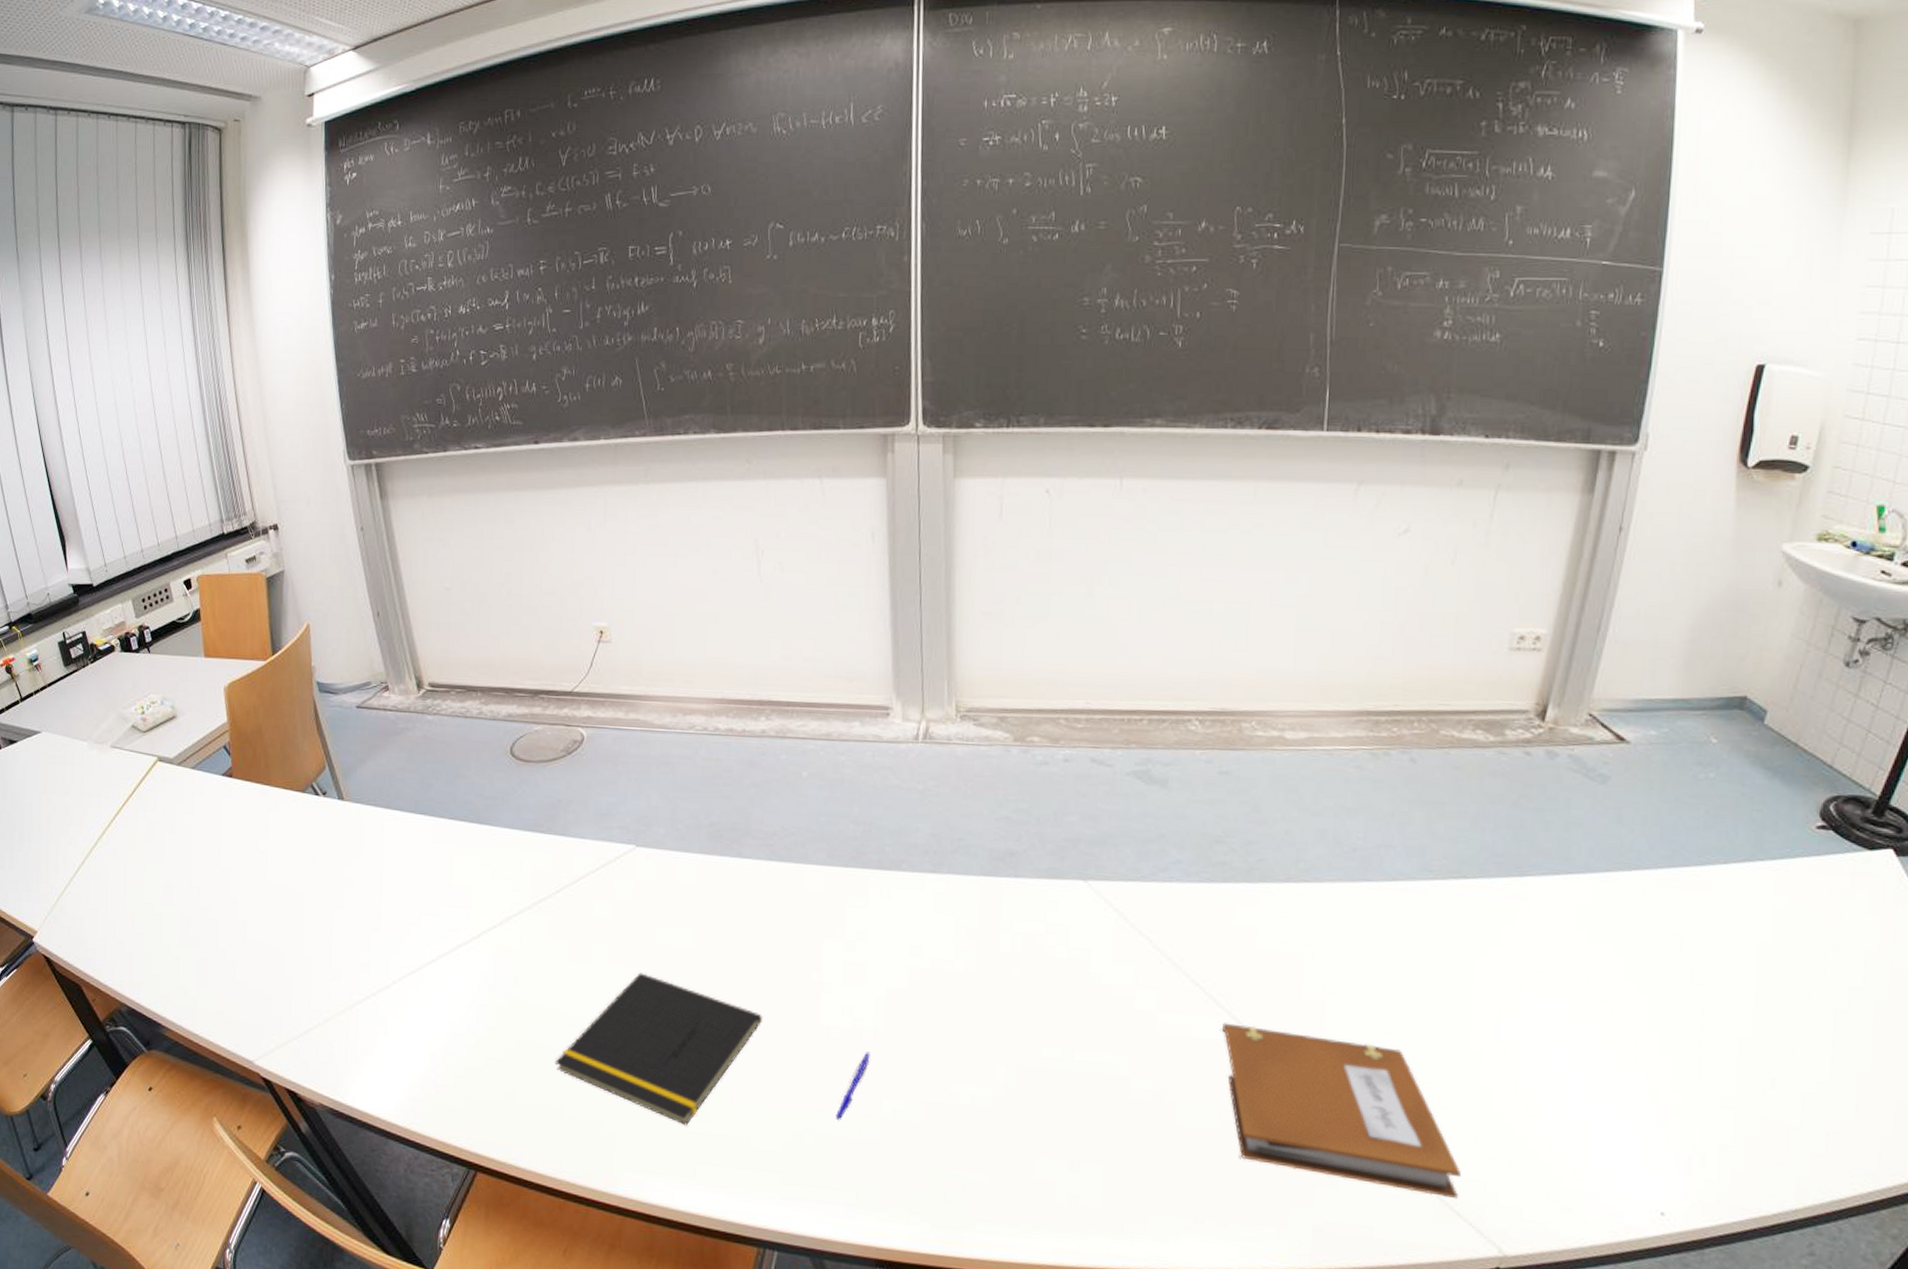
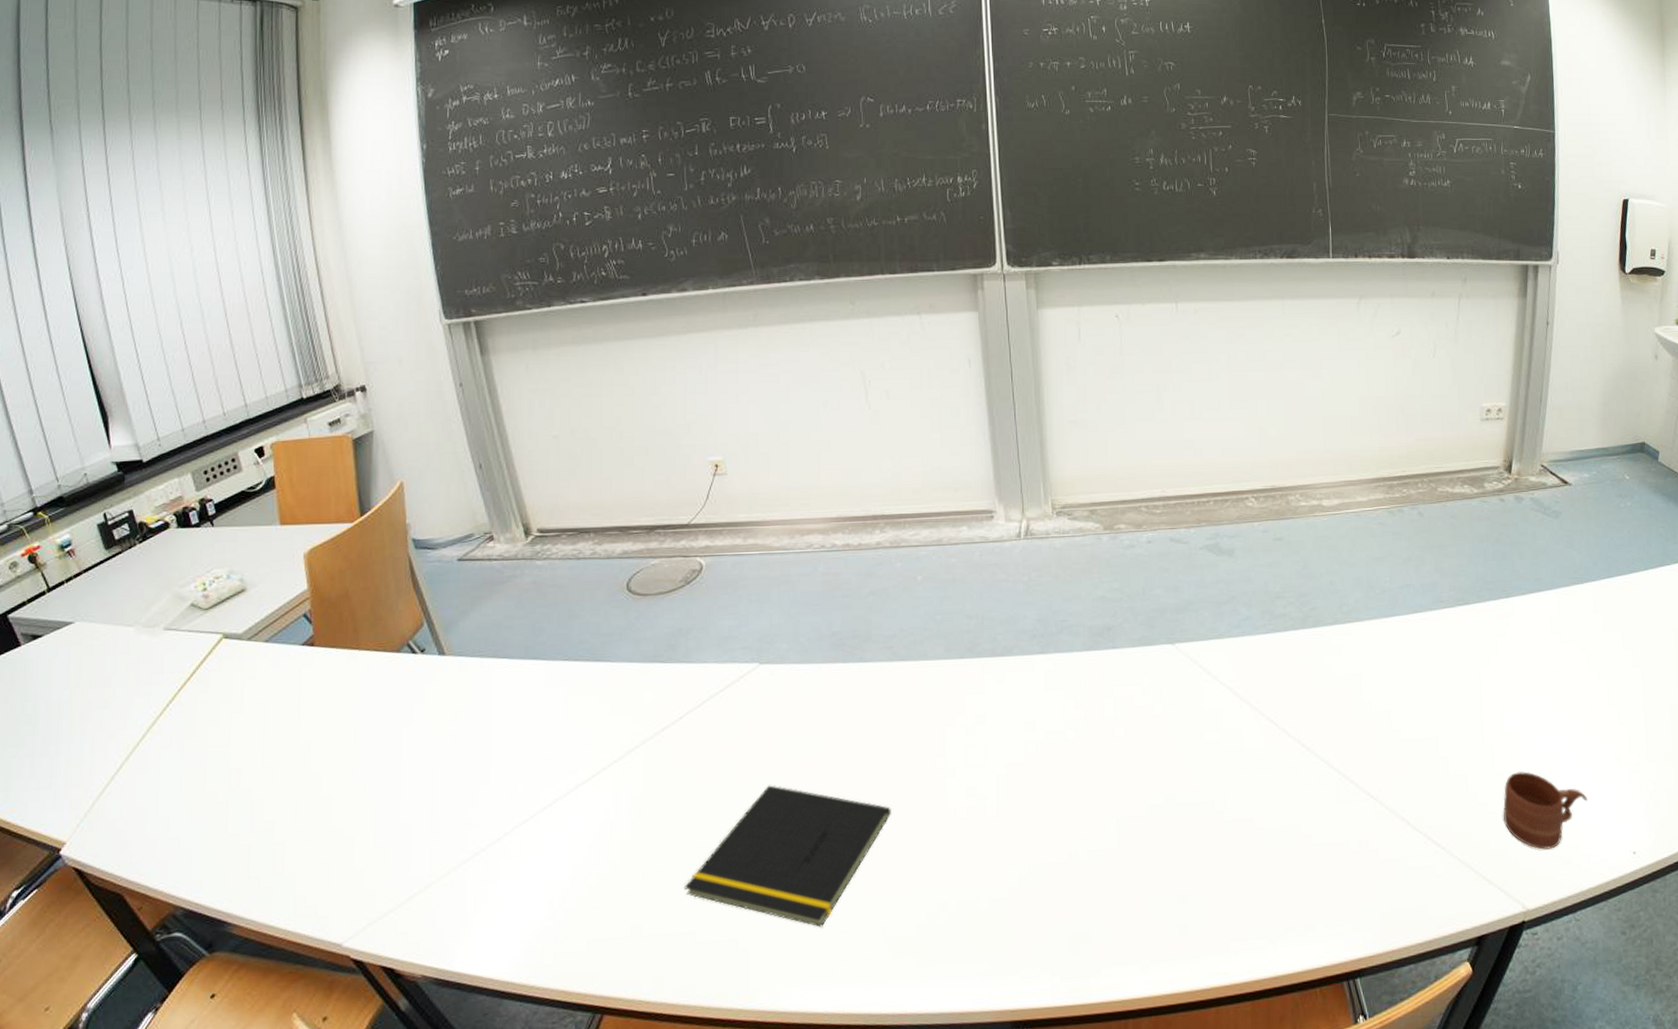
pen: present [836,1051,870,1121] -> none [966,826,995,896]
notebook: present [1222,1023,1462,1199] -> none [1295,750,1490,870]
mug: none [1484,1090,1605,1190] -> present [1503,771,1588,850]

